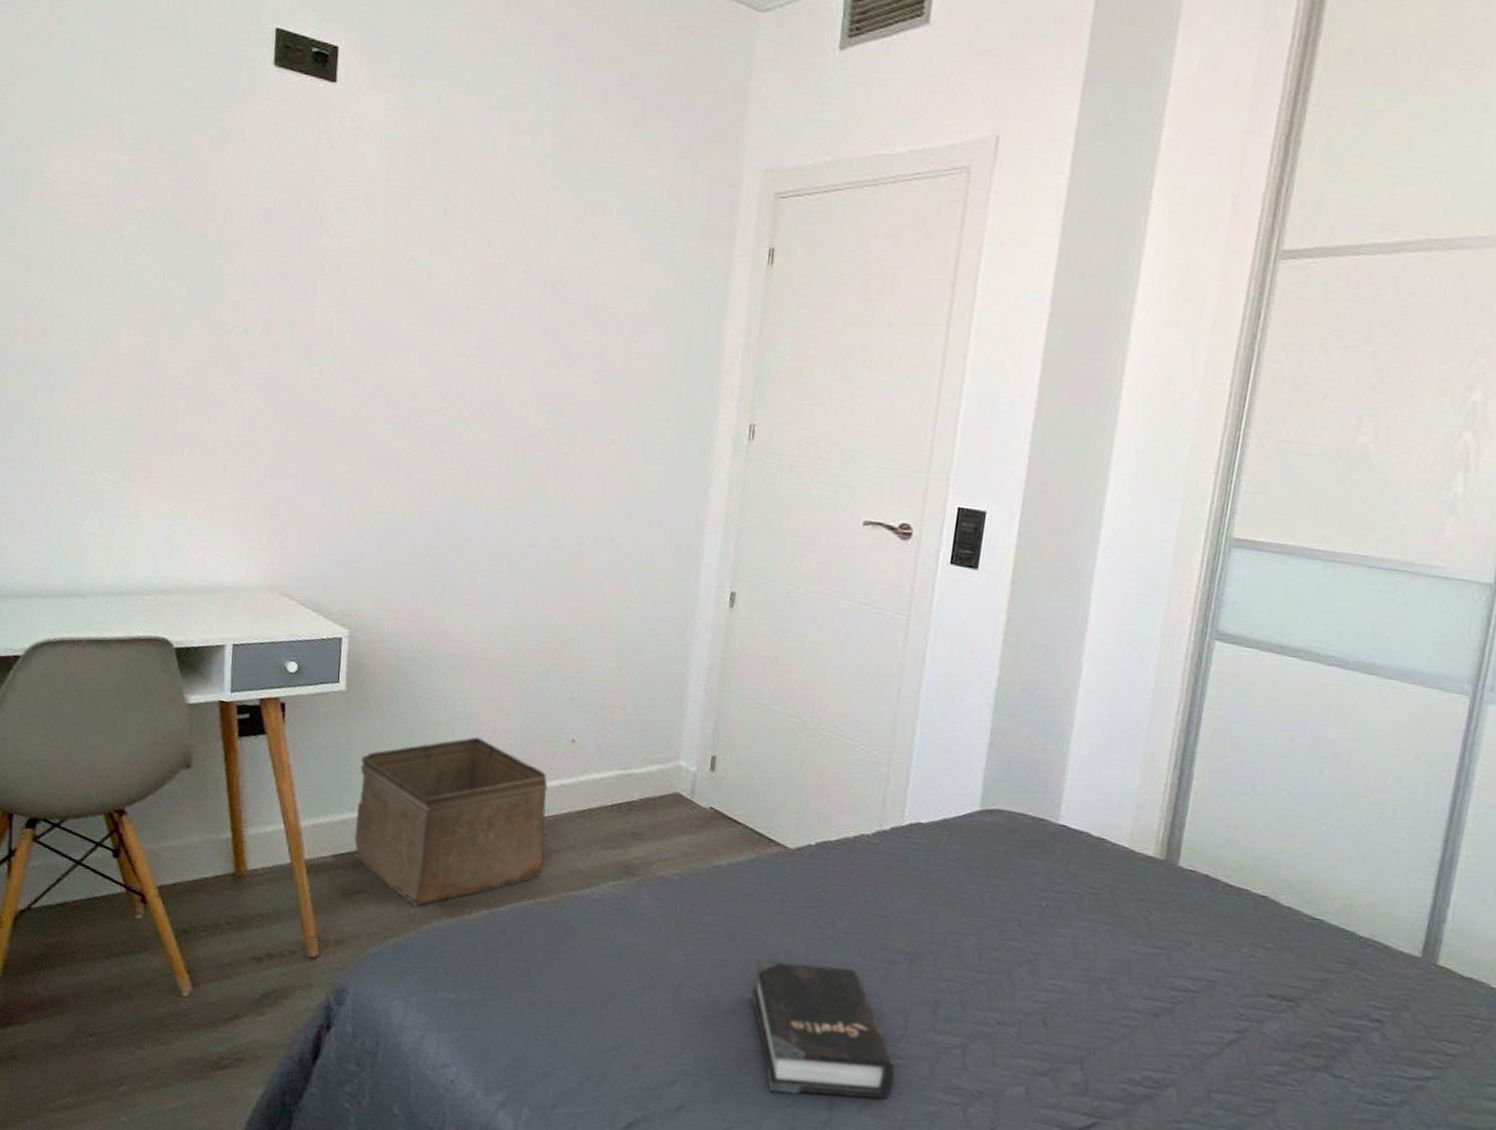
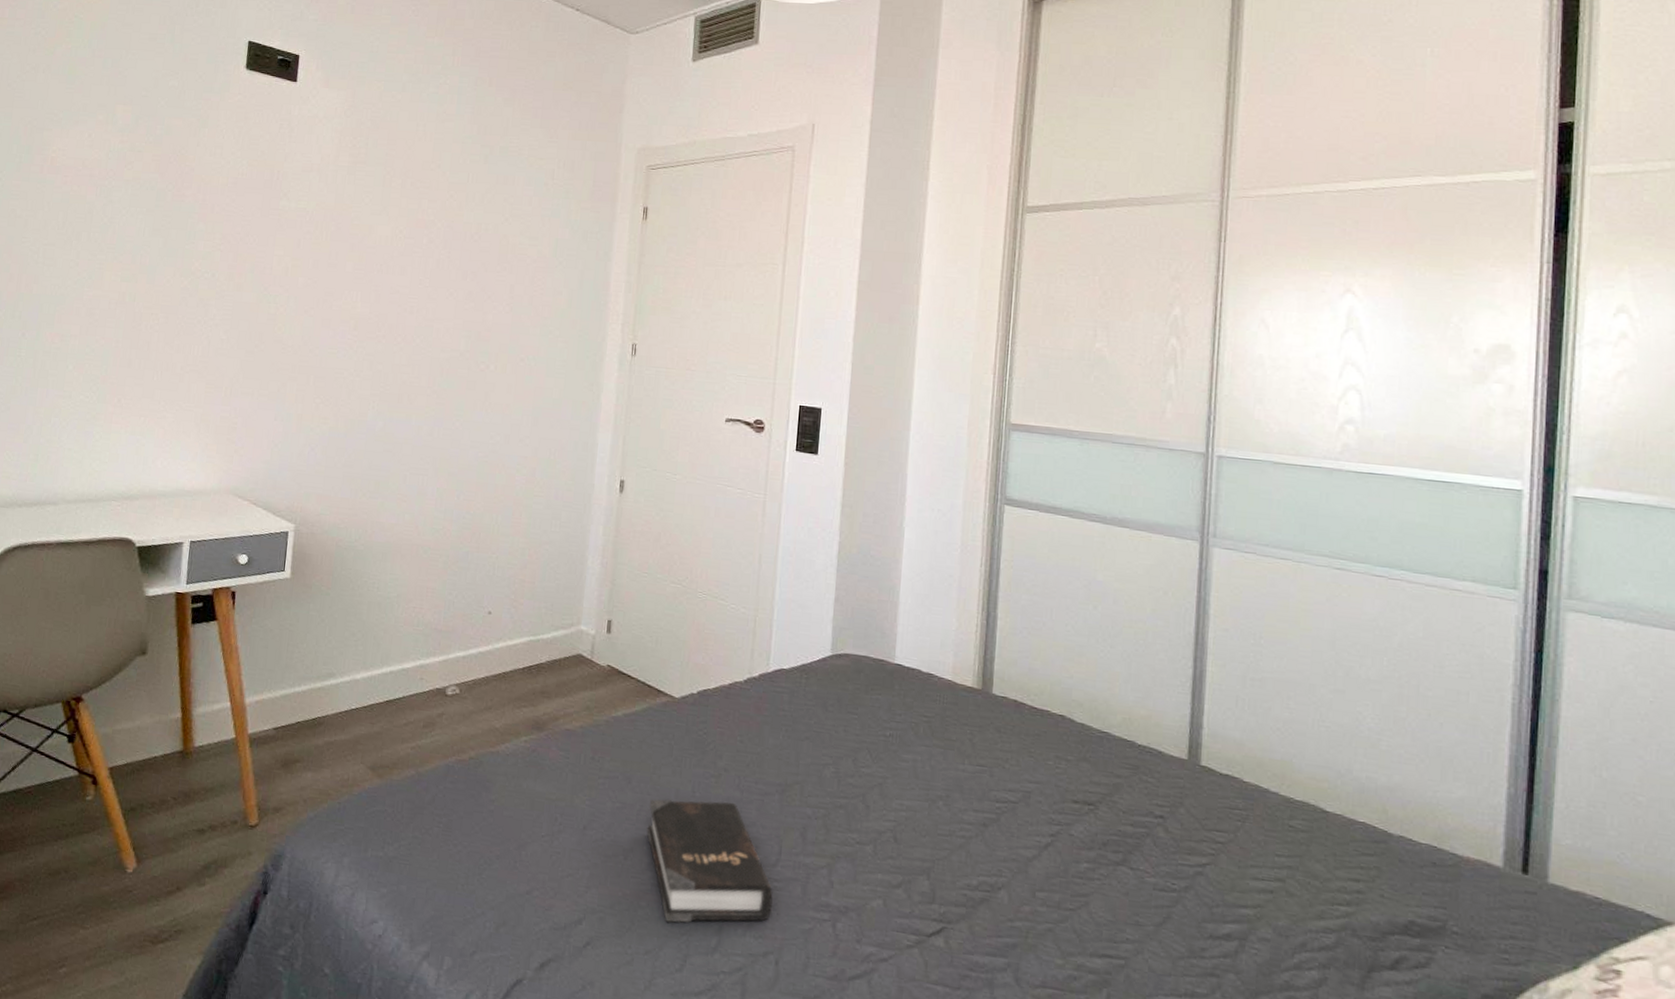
storage bin: present [354,736,548,907] -> none [294,613,468,771]

